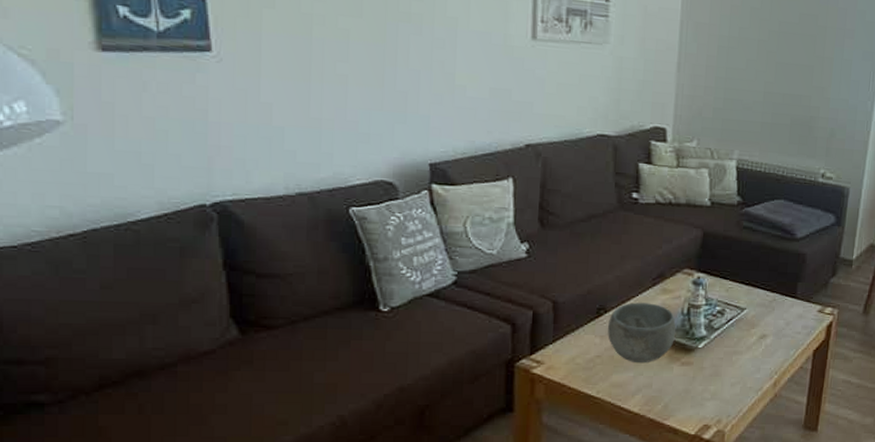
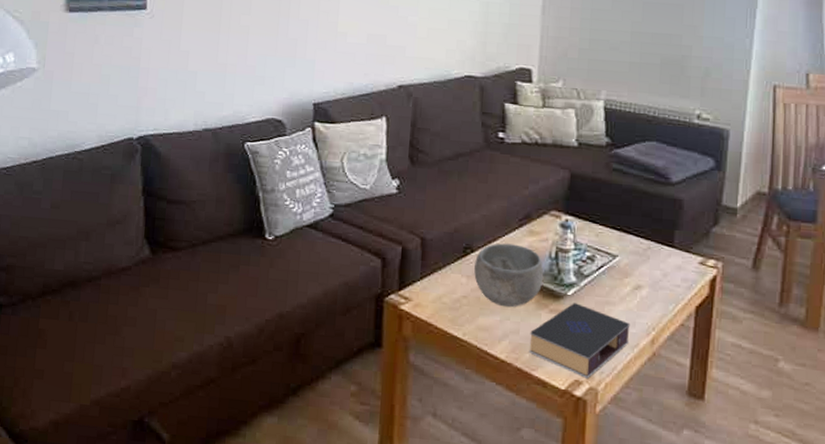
book: none [661,355,756,422] -> present [529,303,630,378]

